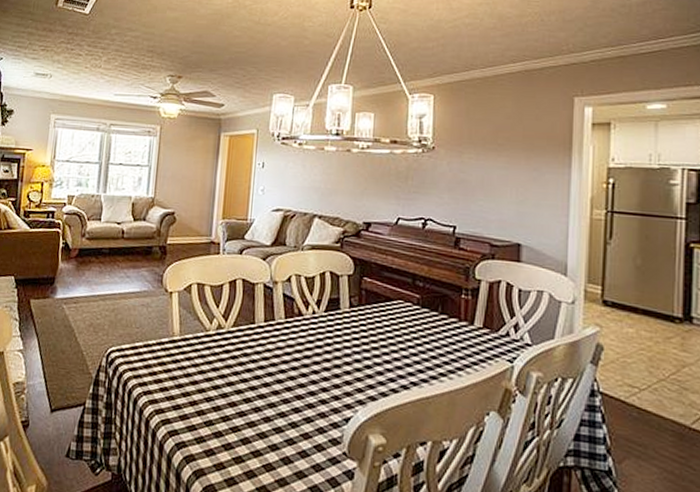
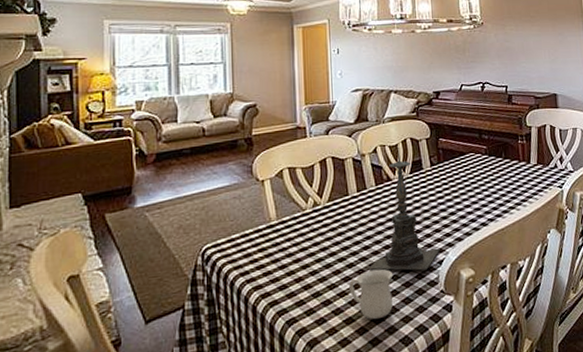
mug: none [243,410,292,466] -> present [349,268,393,320]
candle holder: none [266,279,349,425] -> present [368,147,440,271]

